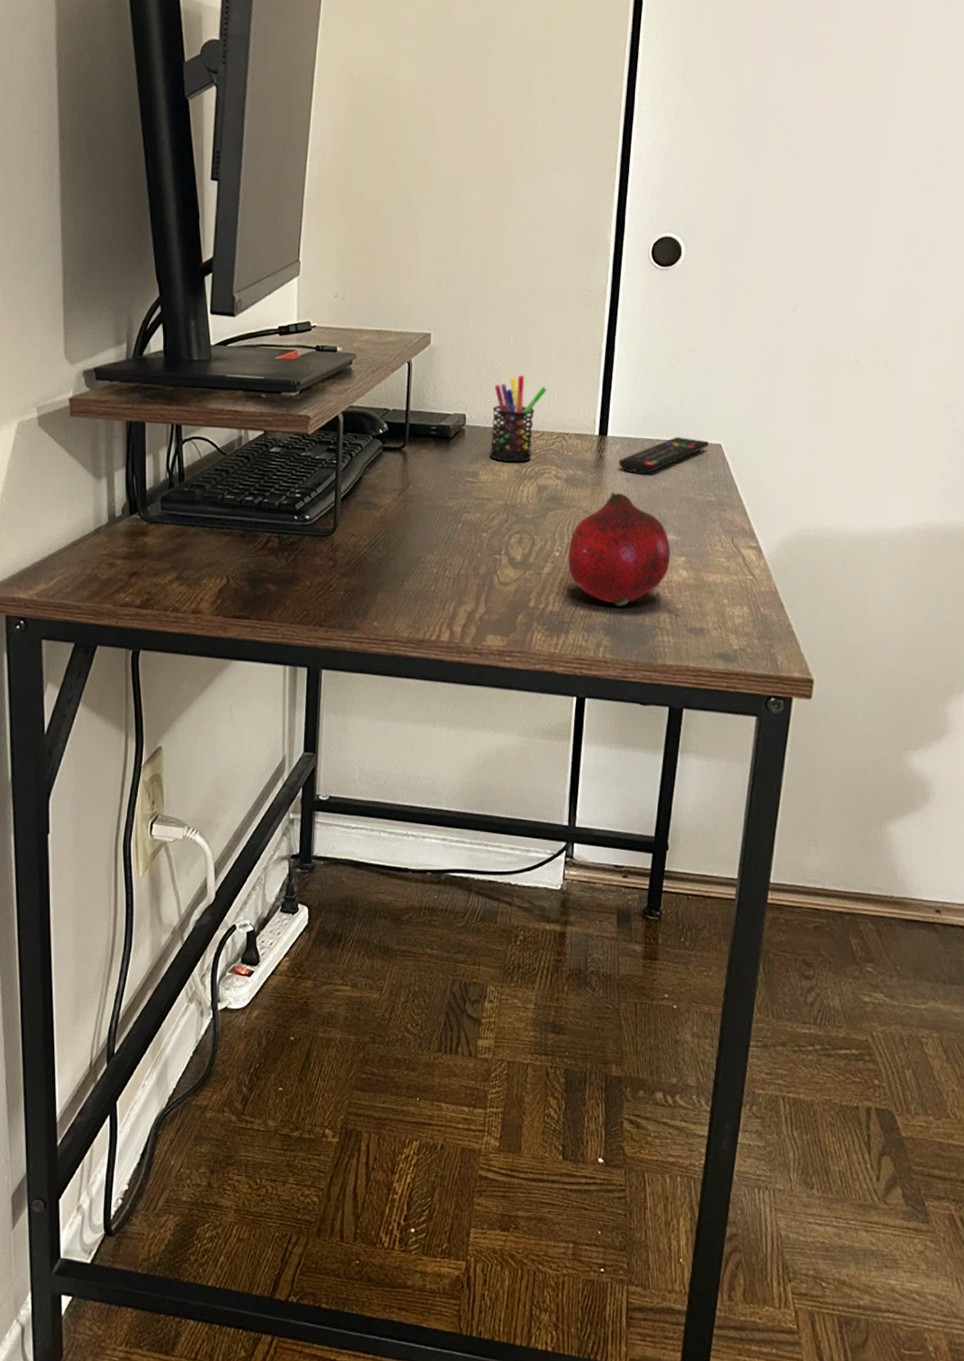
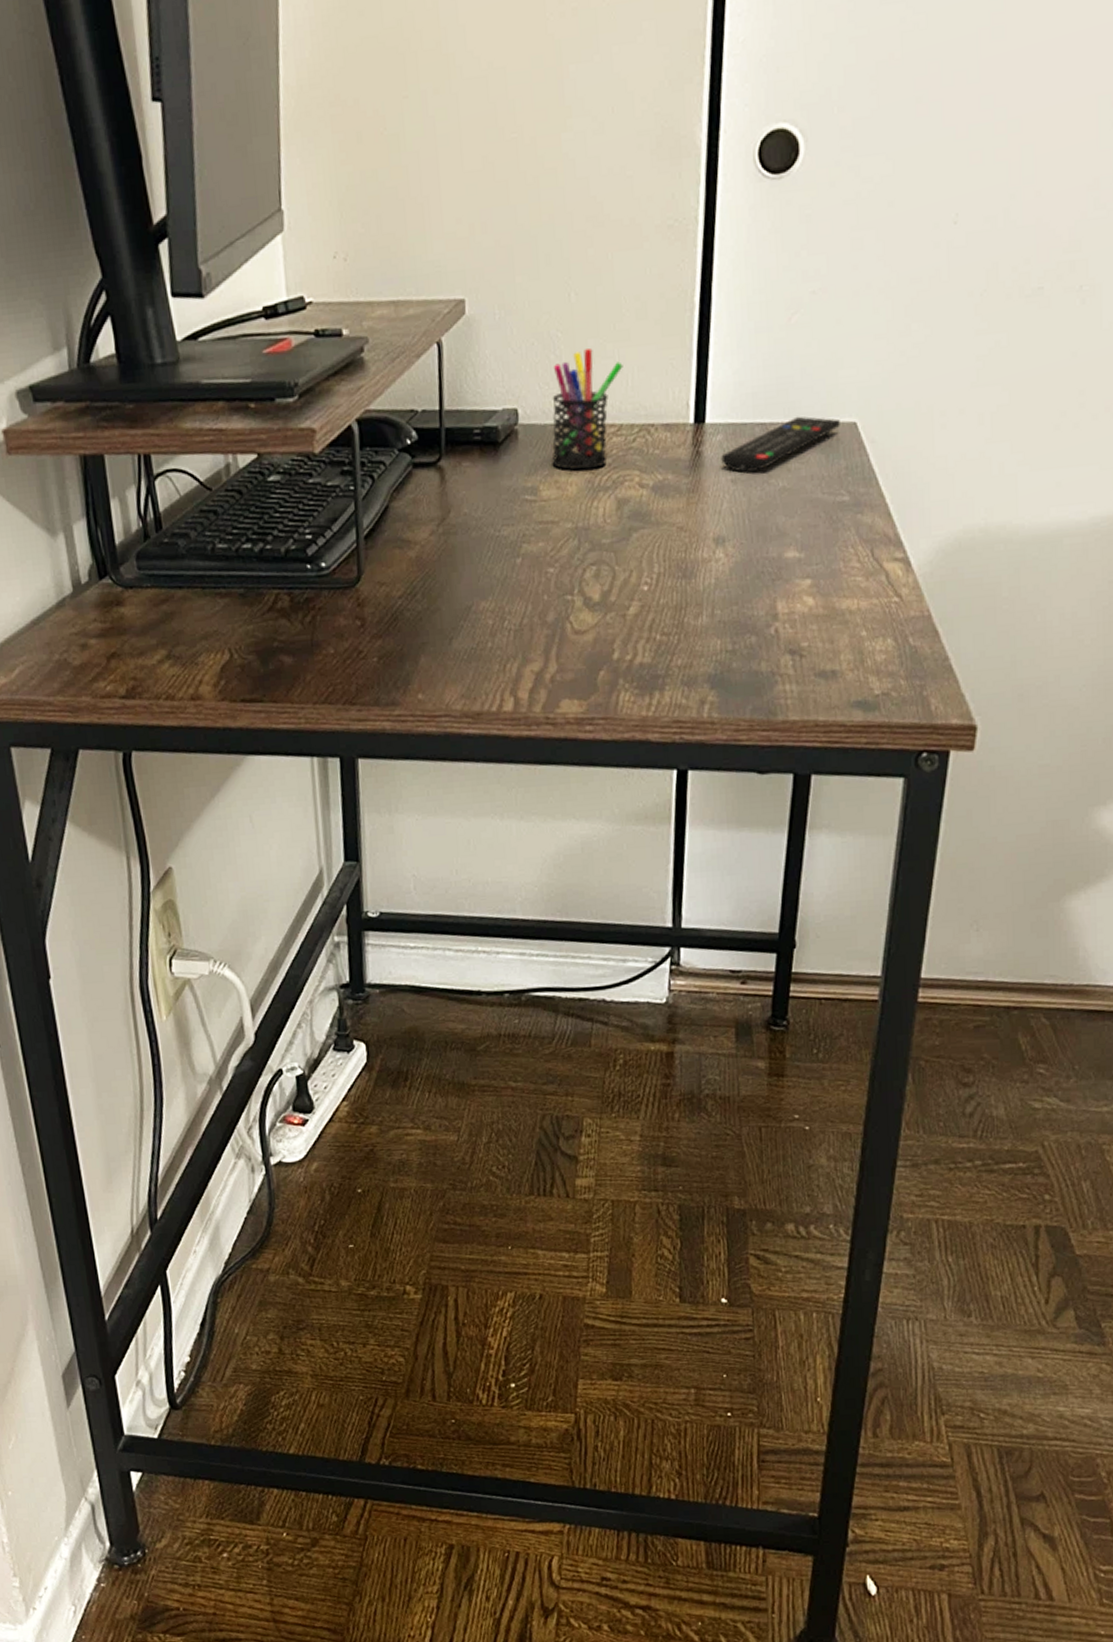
fruit: present [567,492,671,606] -> none [659,499,792,650]

